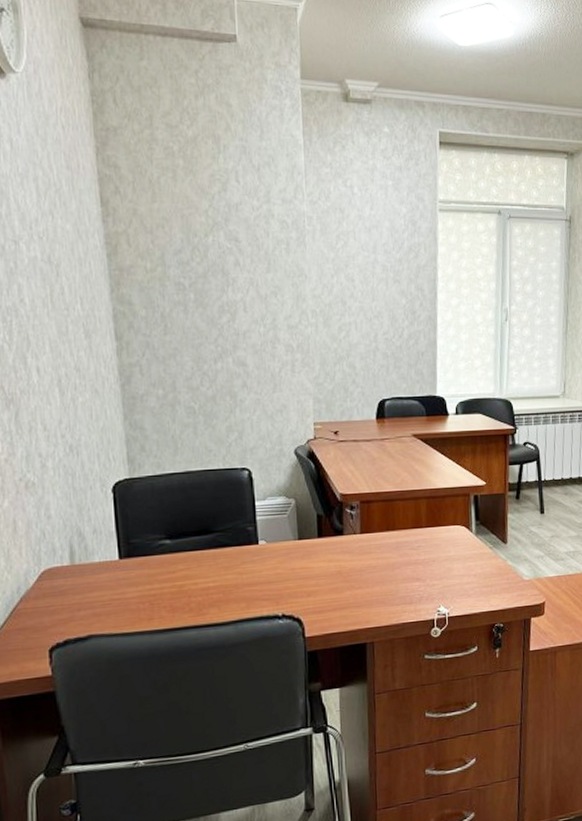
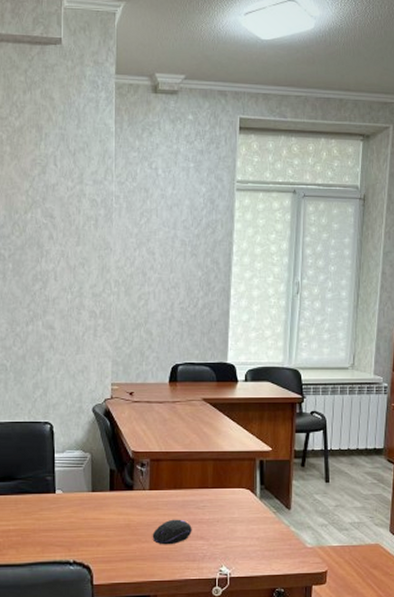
computer mouse: none [366,561,407,590] -> present [152,519,192,545]

